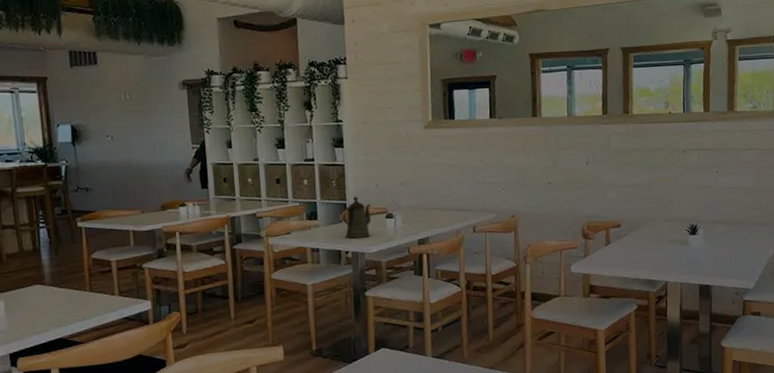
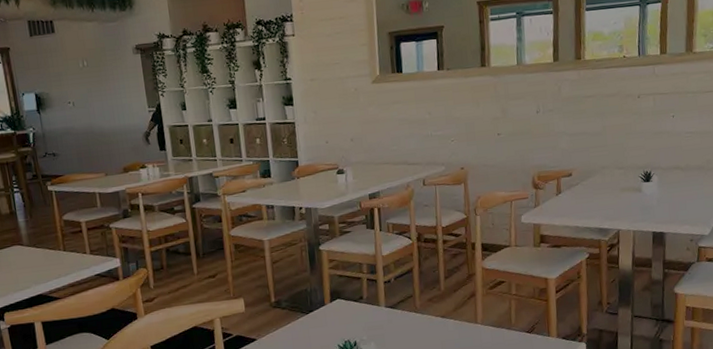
coffee pot: present [342,196,371,239] -> none [295,153,323,195]

